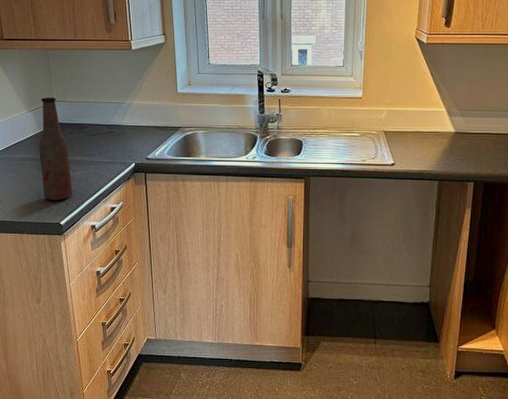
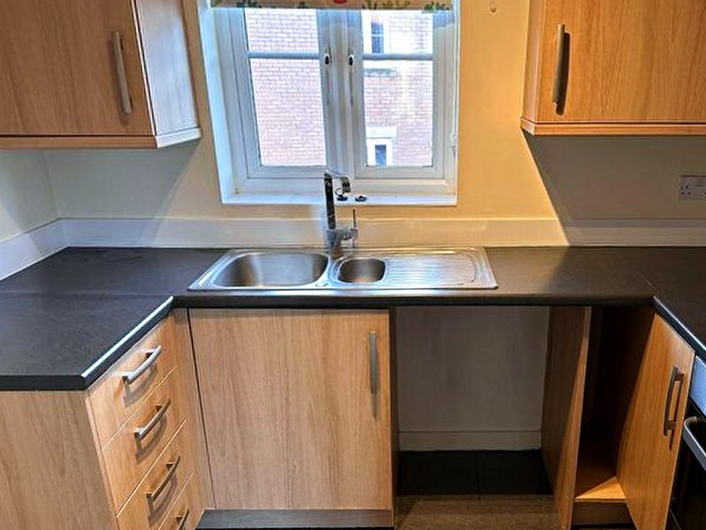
bottle: present [38,97,73,200] -> none [40,213,95,347]

